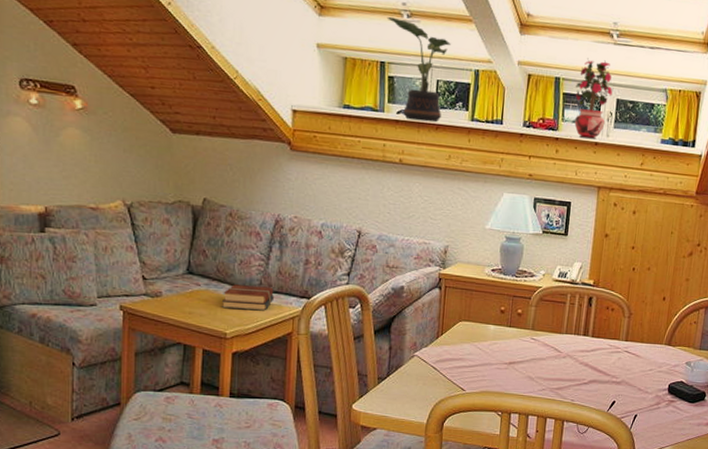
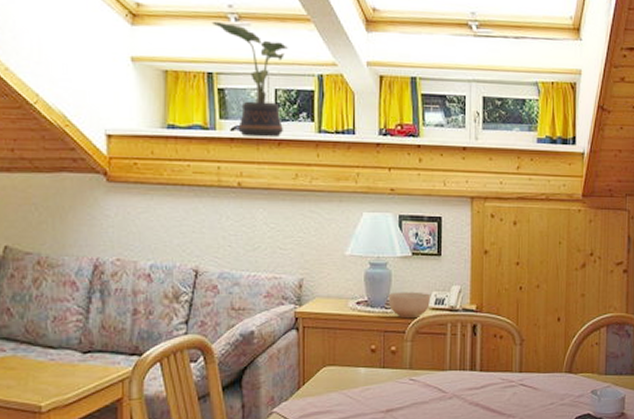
books: present [221,284,275,311] -> none [32,345,99,377]
bowl: none [518,263,556,288] -> present [388,291,431,319]
potted flower: present [574,58,614,140] -> none [434,53,478,145]

